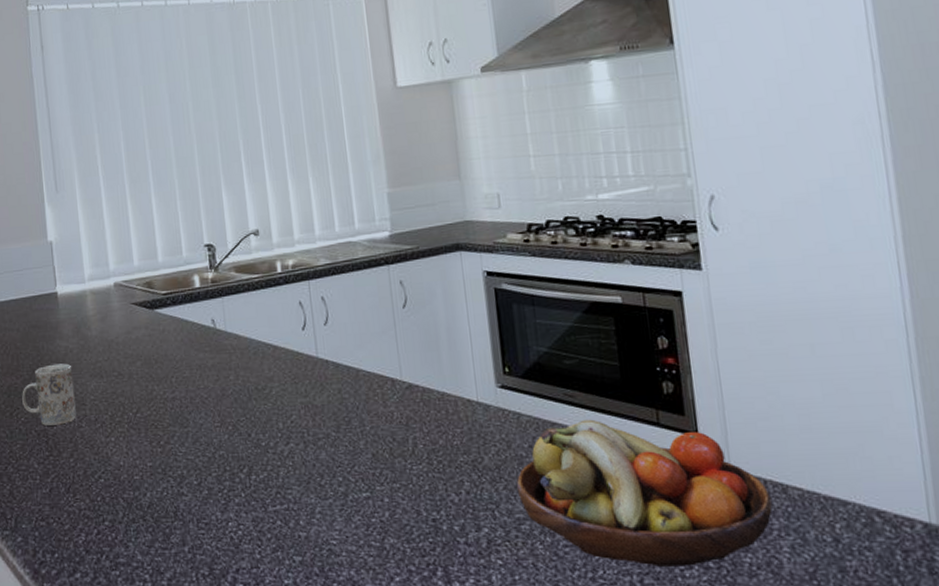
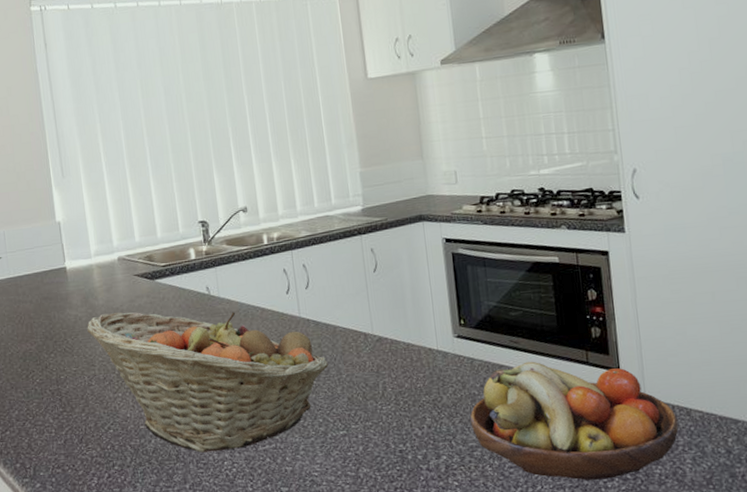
mug: present [22,363,76,426] -> none [36,330,87,385]
fruit basket: none [78,345,351,511] -> present [87,312,329,453]

